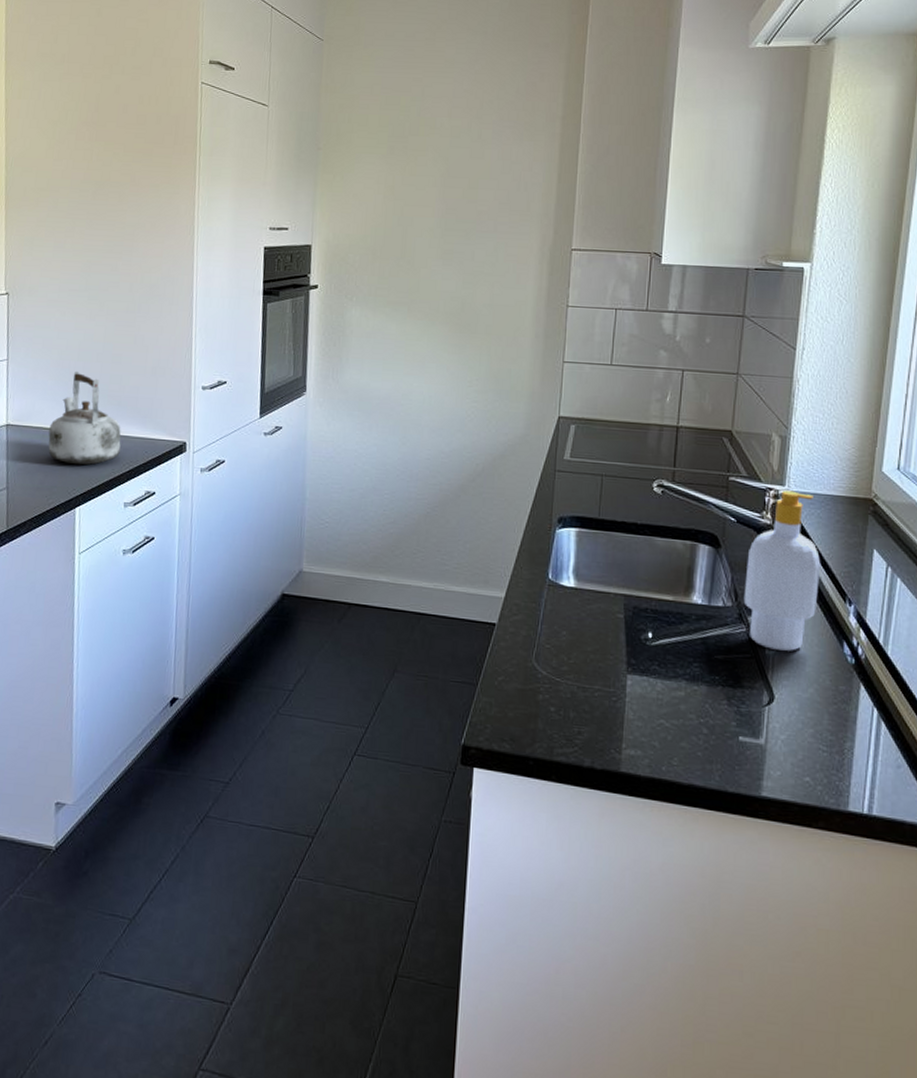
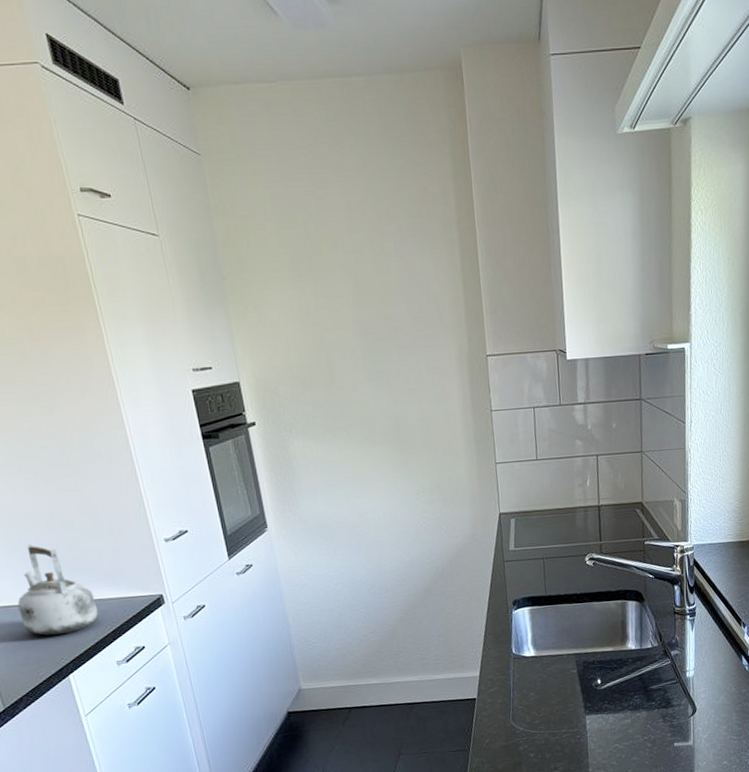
soap bottle: present [743,490,821,651] -> none [665,544,721,673]

